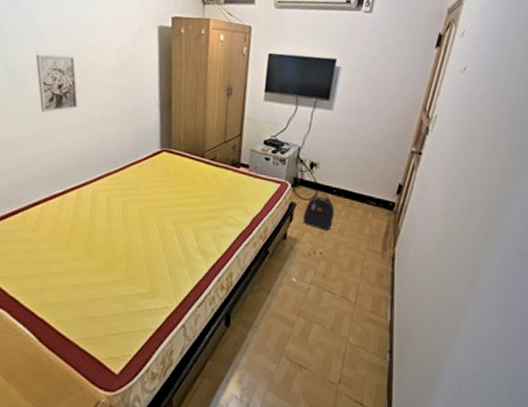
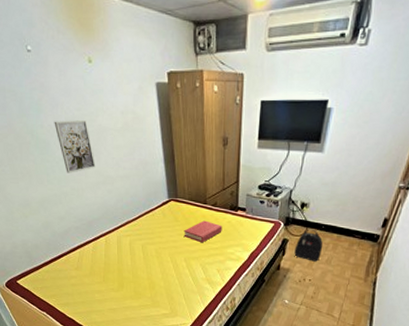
hardback book: none [175,176,222,203] -> present [183,220,223,243]

